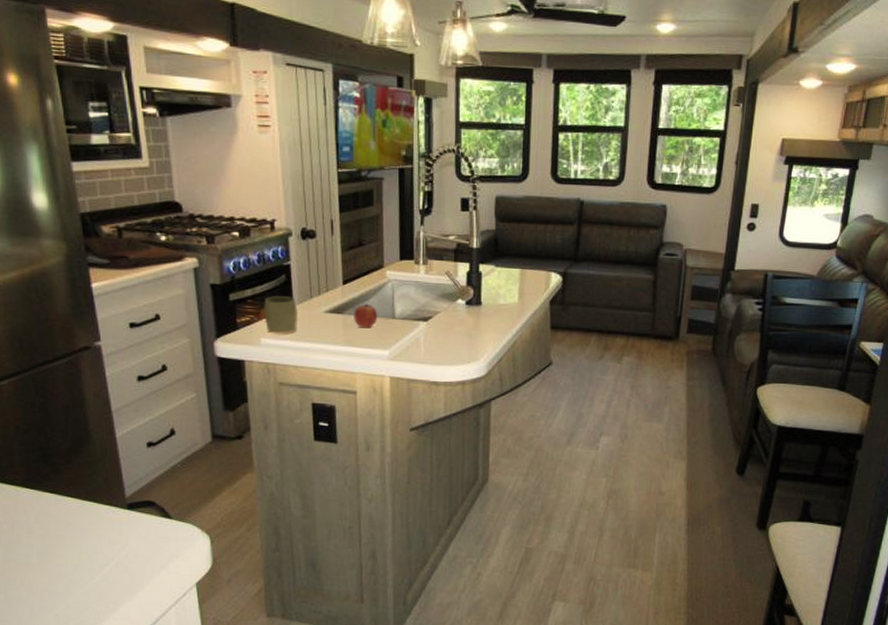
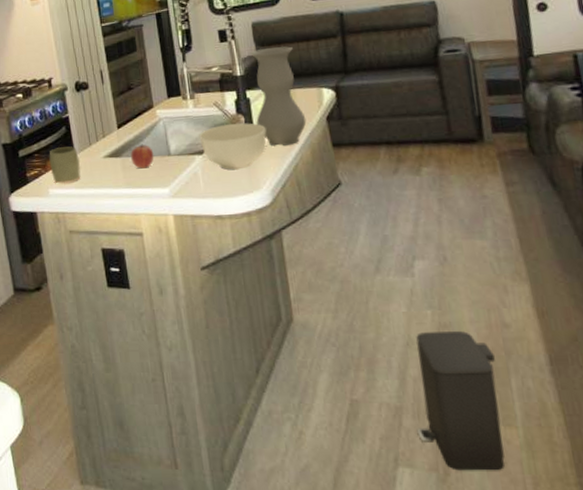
bowl: none [426,295,493,340] -> present [199,123,267,170]
vase: none [484,225,532,322] -> present [250,46,307,146]
pedal bin: none [575,496,647,604] -> present [416,331,505,471]

